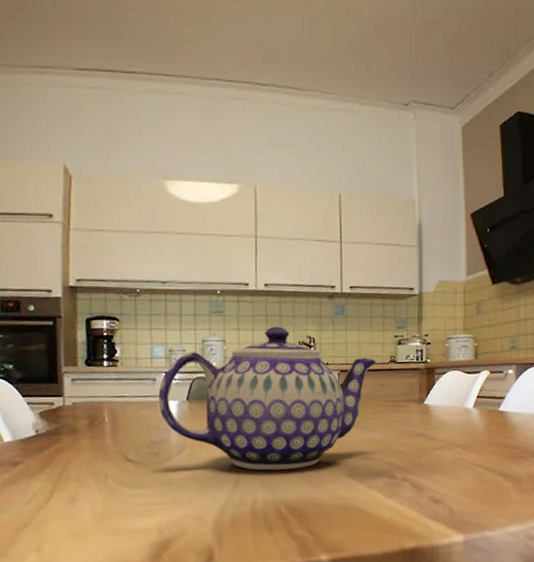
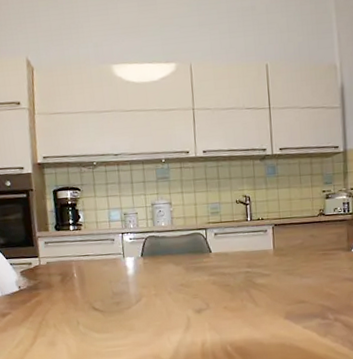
teapot: present [158,326,377,471] -> none [117,188,307,315]

